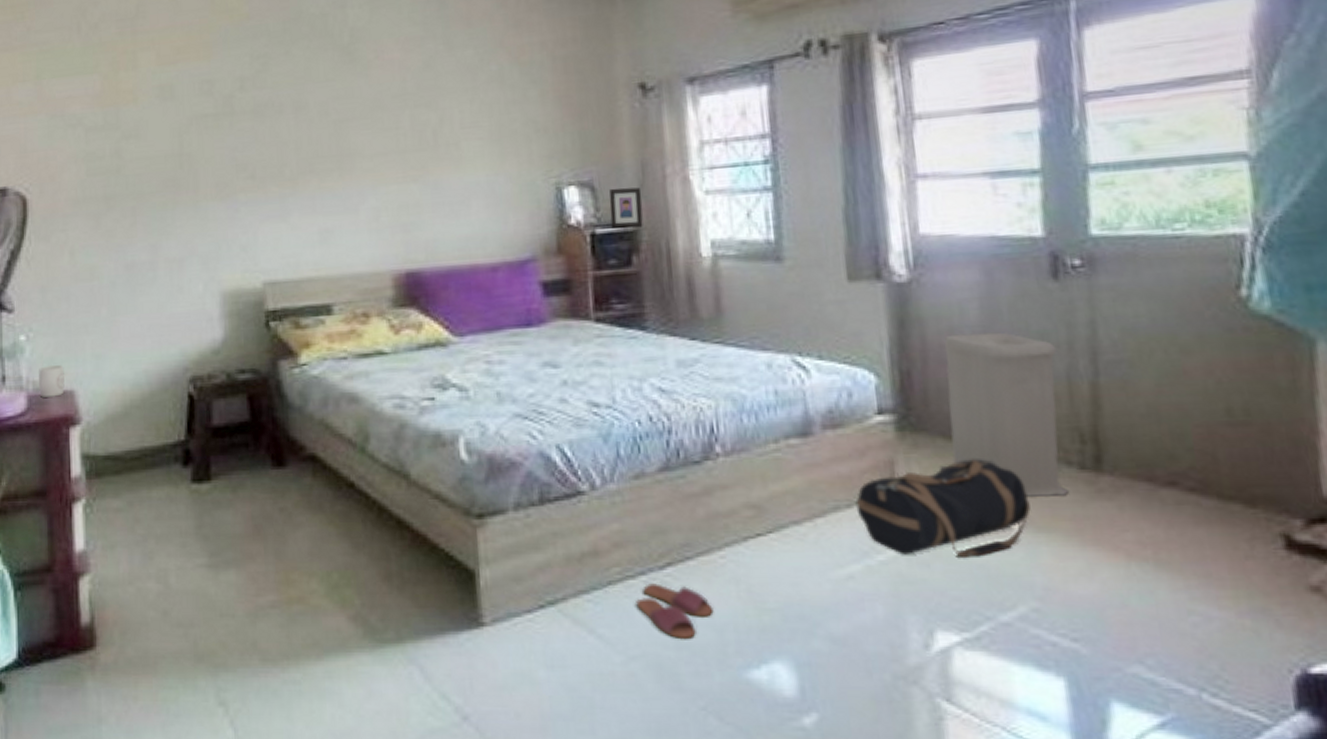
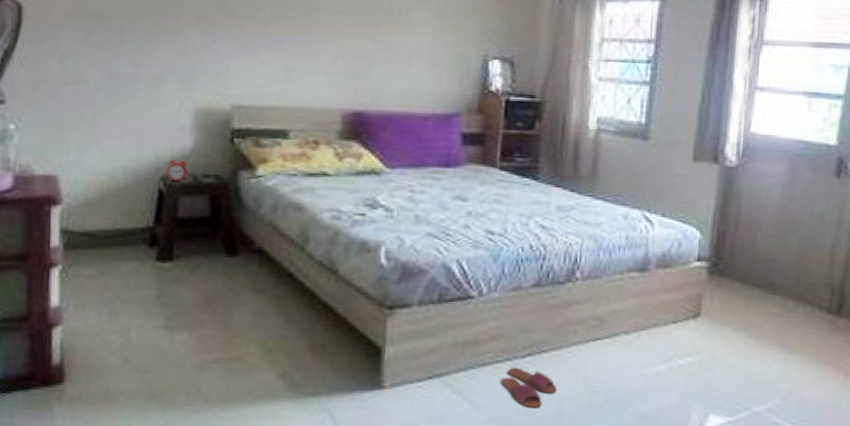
mug: present [39,364,65,398] -> none [25,152,49,180]
alarm clock: none [195,350,220,383] -> present [166,155,188,182]
picture frame: present [609,187,643,229] -> none [523,66,550,100]
duffel bag: present [855,459,1031,557] -> none [670,299,789,367]
laundry basket: present [939,332,1069,498] -> none [733,209,829,330]

